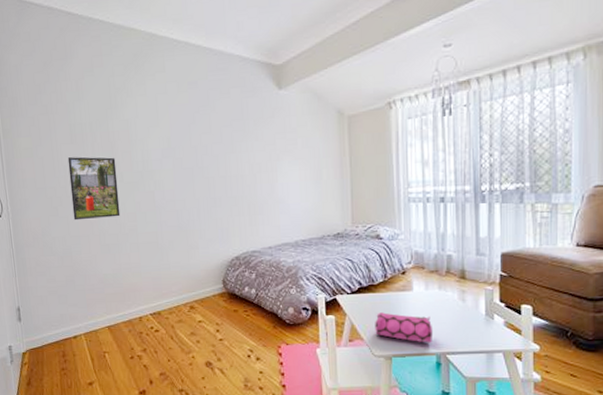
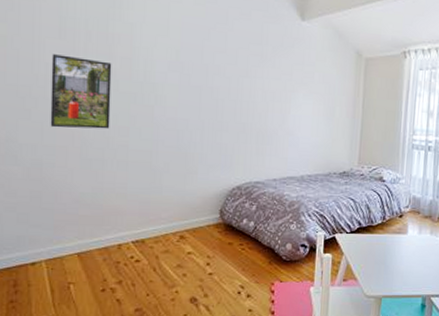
pencil case: present [375,312,434,343] -> none [369,253,422,285]

